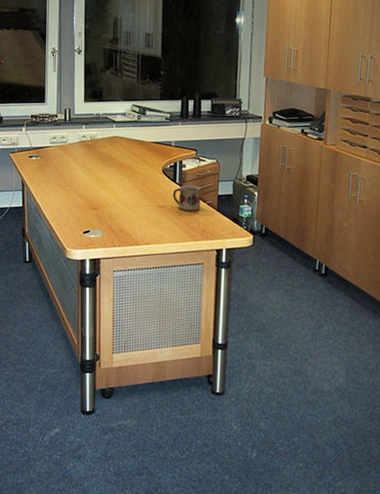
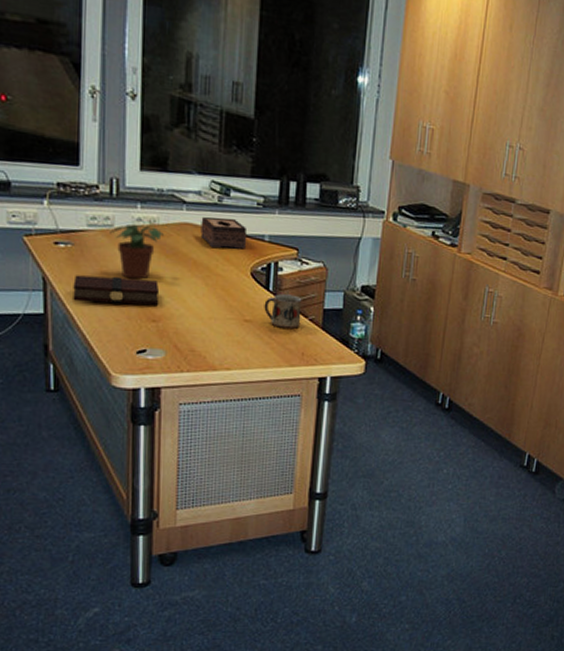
book: none [41,178,99,198] -> present [73,275,160,306]
potted plant: none [65,141,101,179] -> present [110,224,164,280]
tissue box: none [126,130,159,153] -> present [200,217,248,249]

